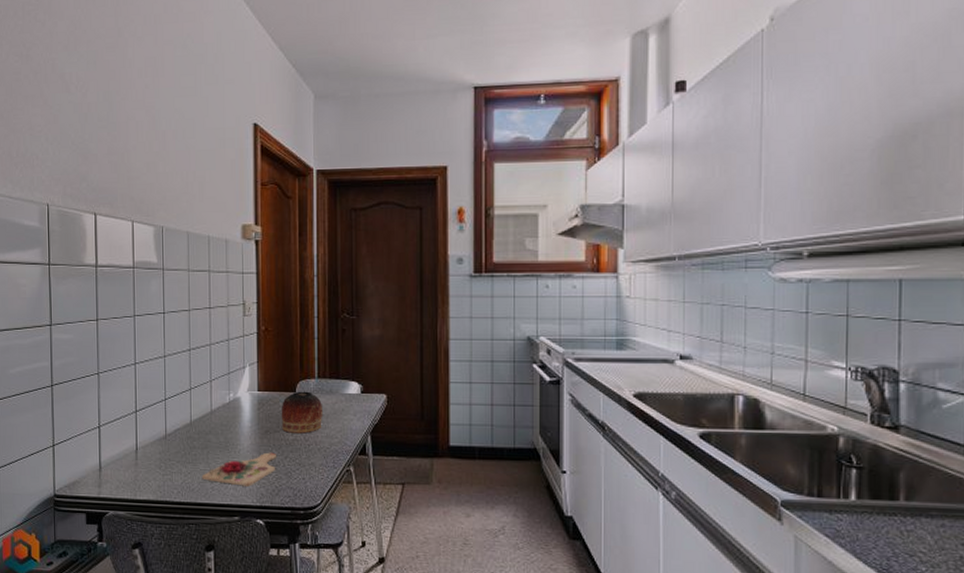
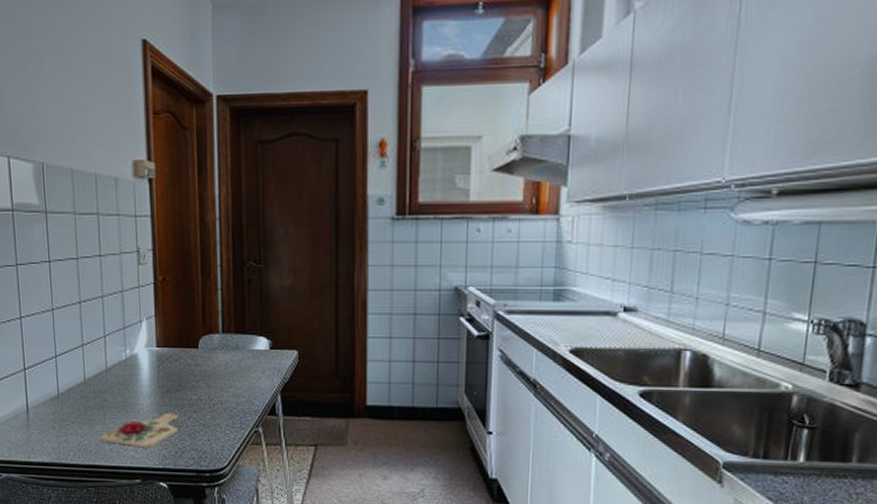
bowl: present [281,391,324,434] -> none [182,347,229,393]

